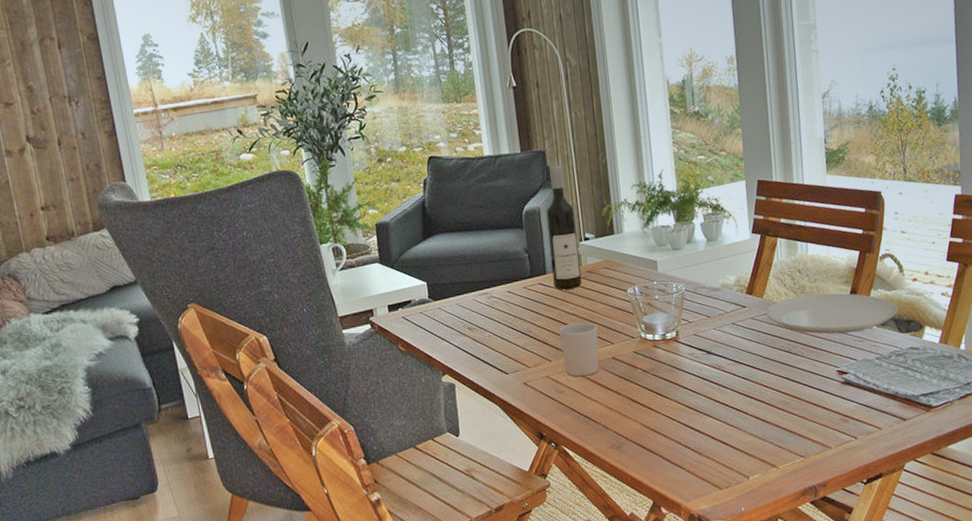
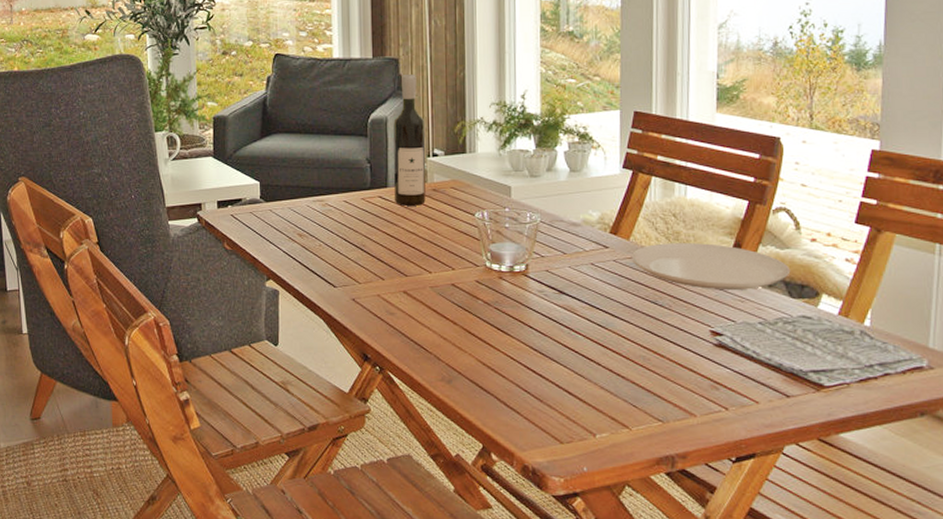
mug: present [559,322,600,377] -> none [396,242,439,300]

